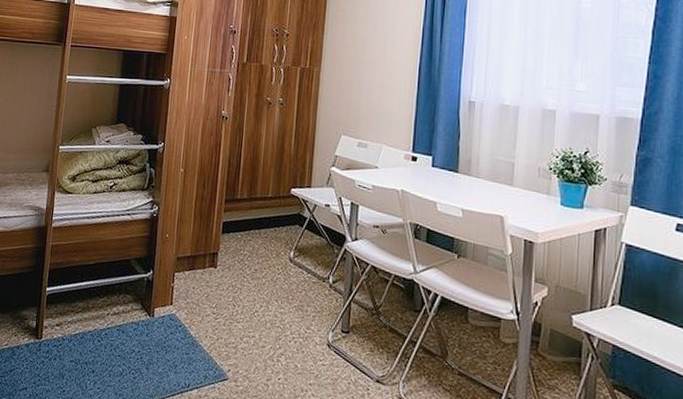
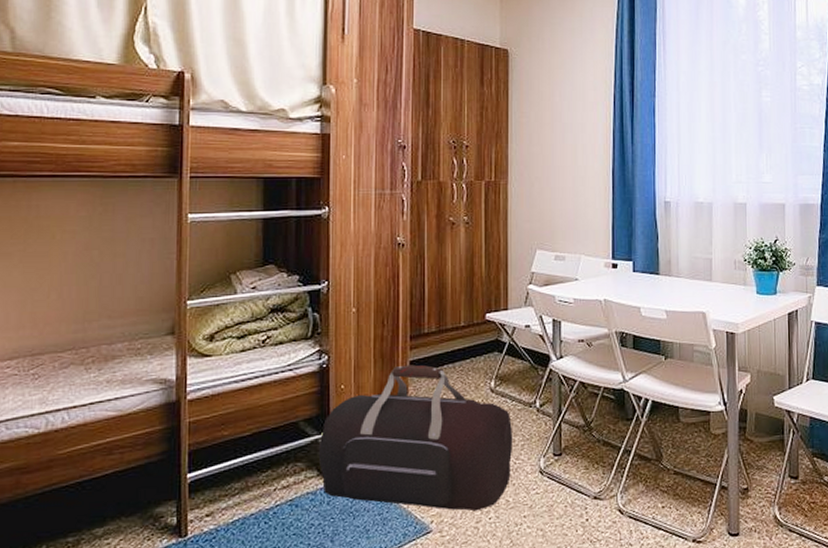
duffel bag: none [143,224,306,370] -> present [318,364,513,512]

